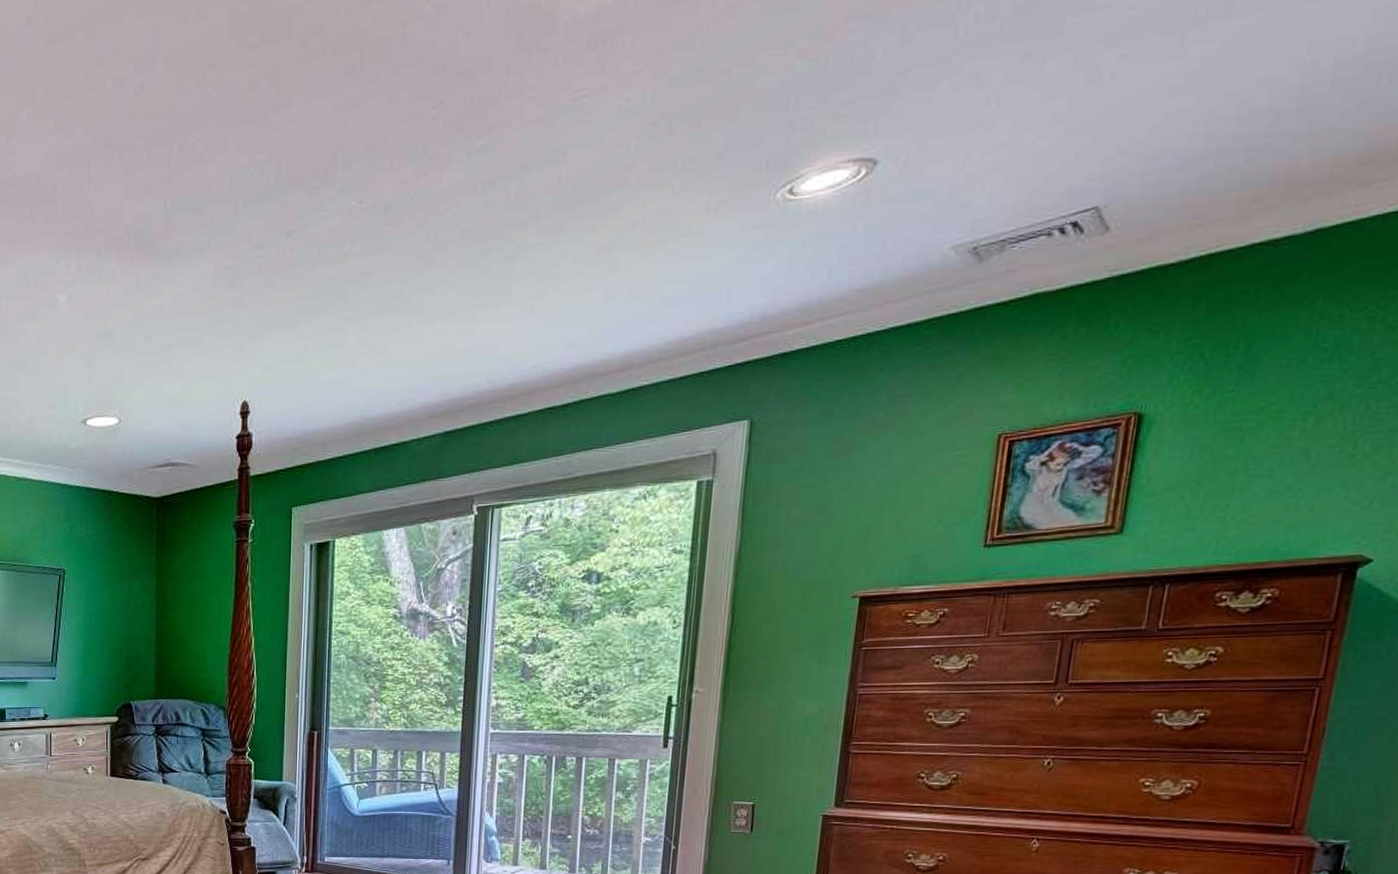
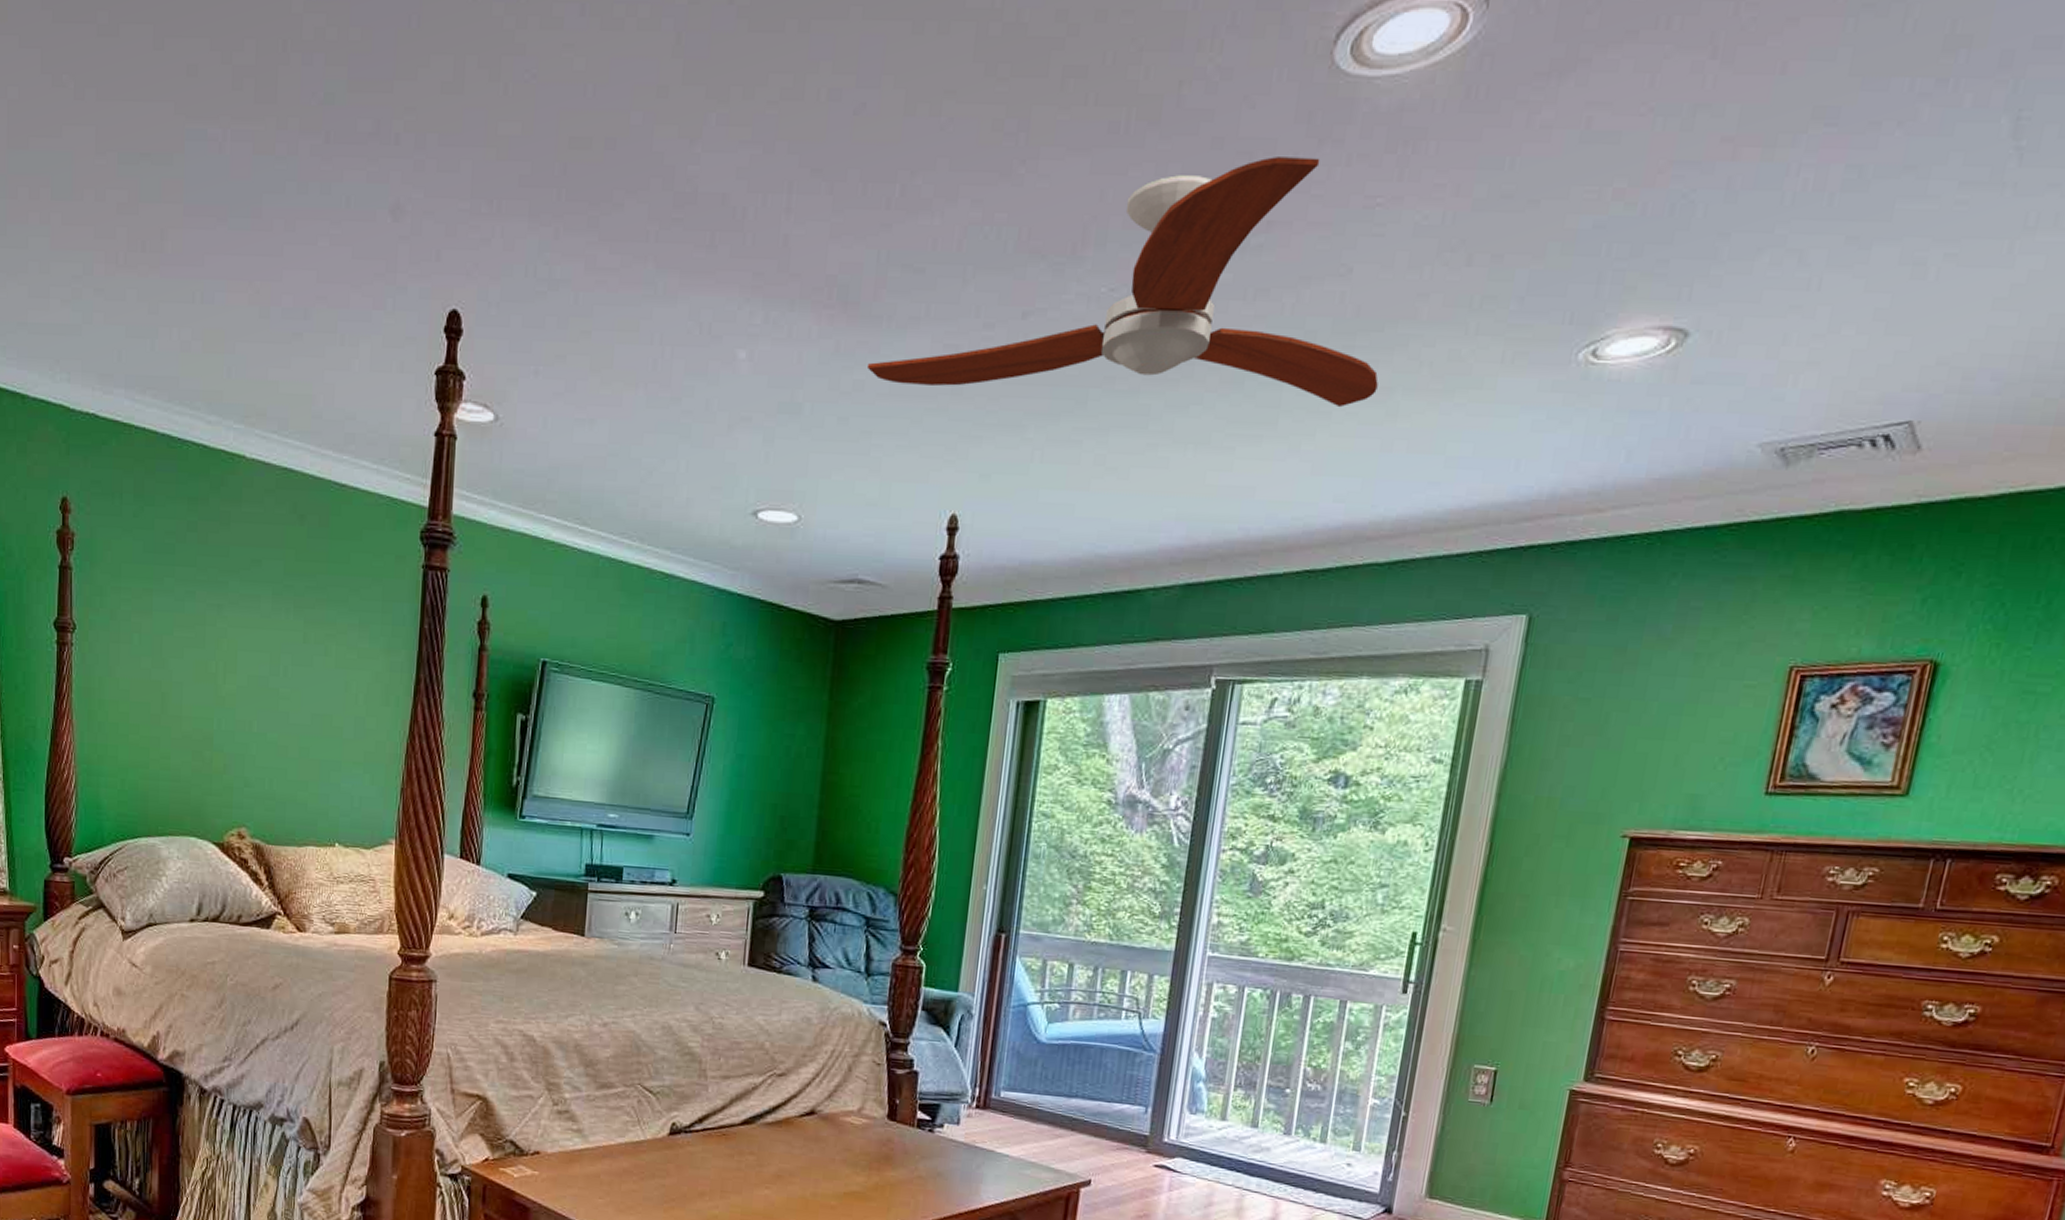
ceiling fan: none [163,66,598,304] -> present [866,157,1379,408]

